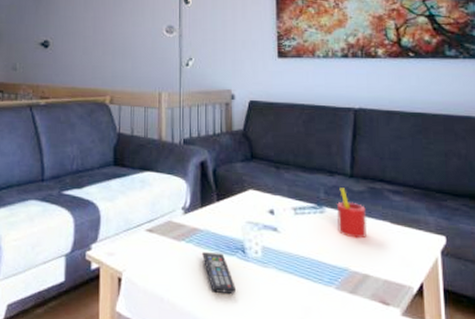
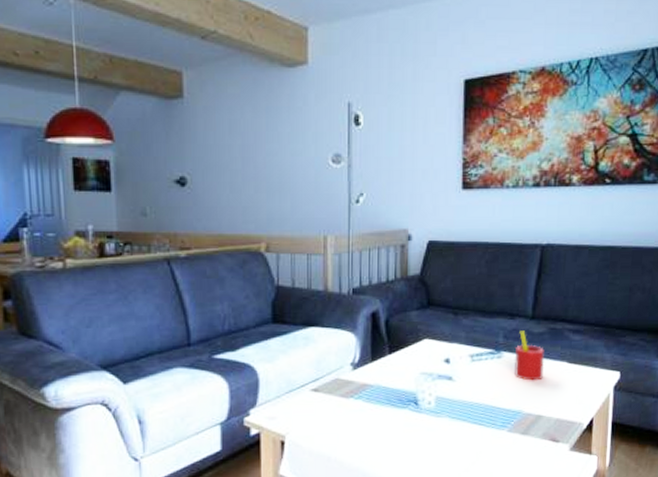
remote control: present [202,252,237,294] -> none [372,407,408,446]

